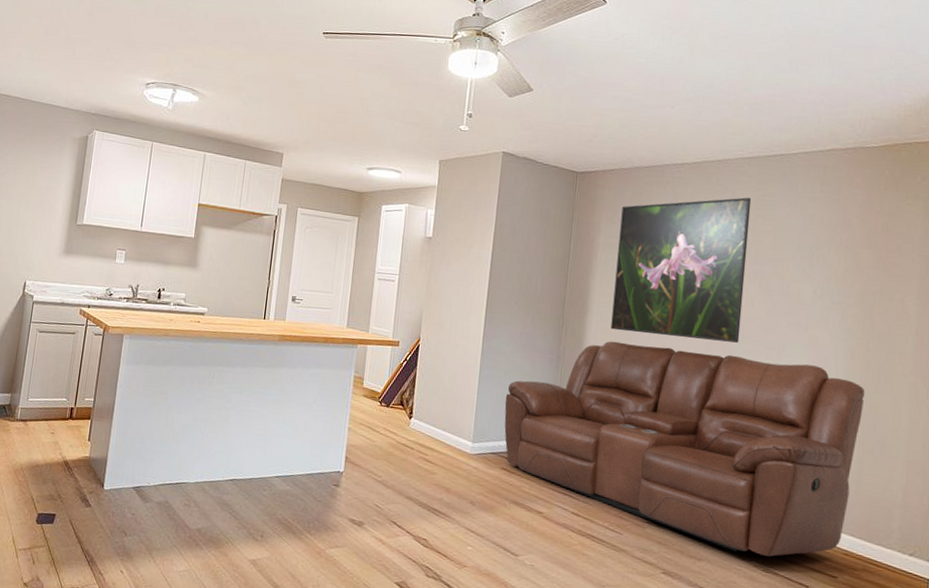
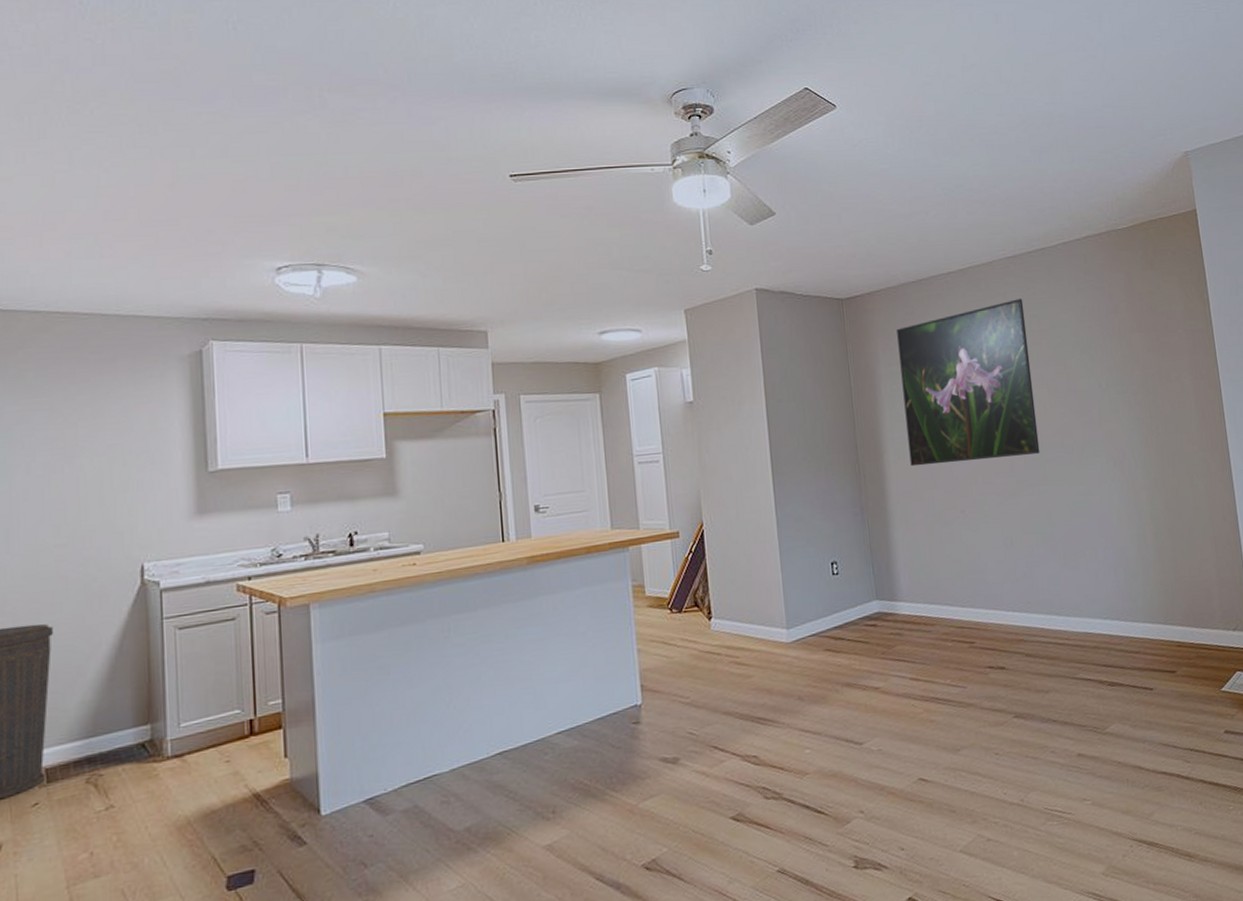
sofa: present [504,341,866,557] -> none [813,460,1172,674]

